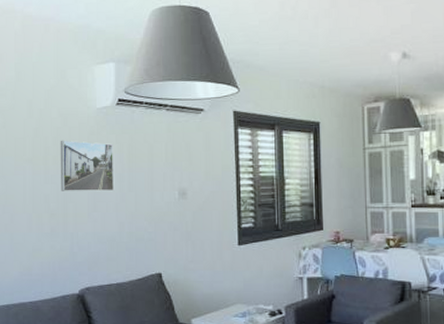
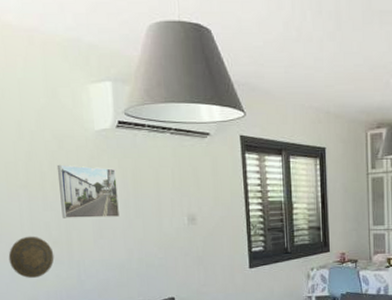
decorative plate: none [9,207,51,248] -> present [8,236,54,278]

